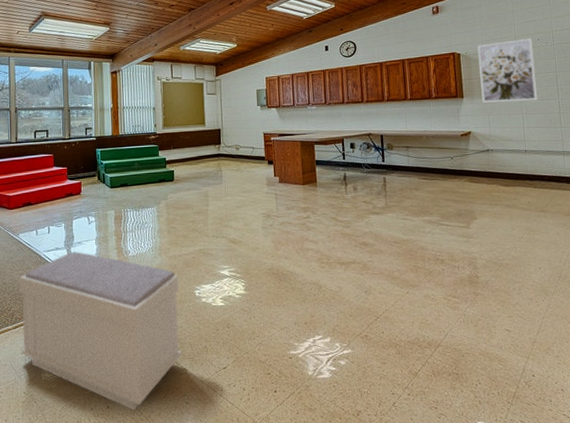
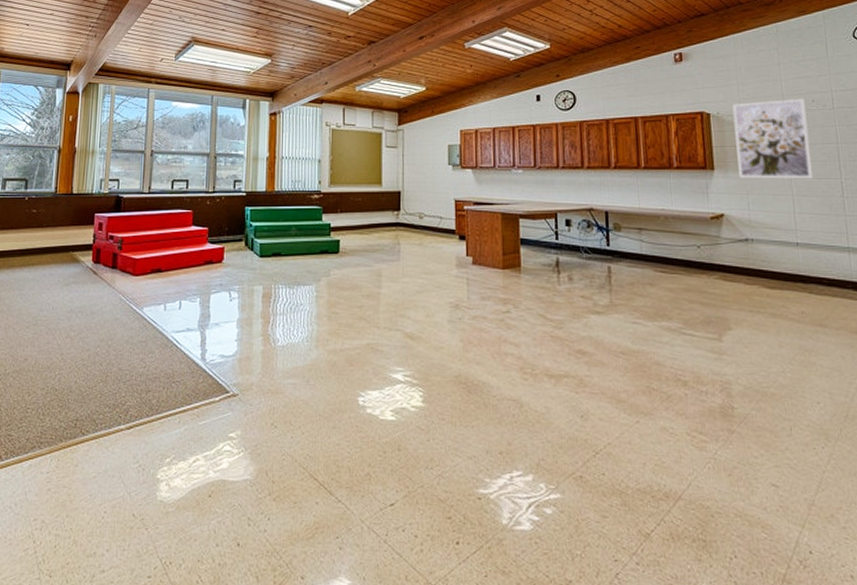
bench: present [19,252,182,410] -> none [133,335,338,552]

